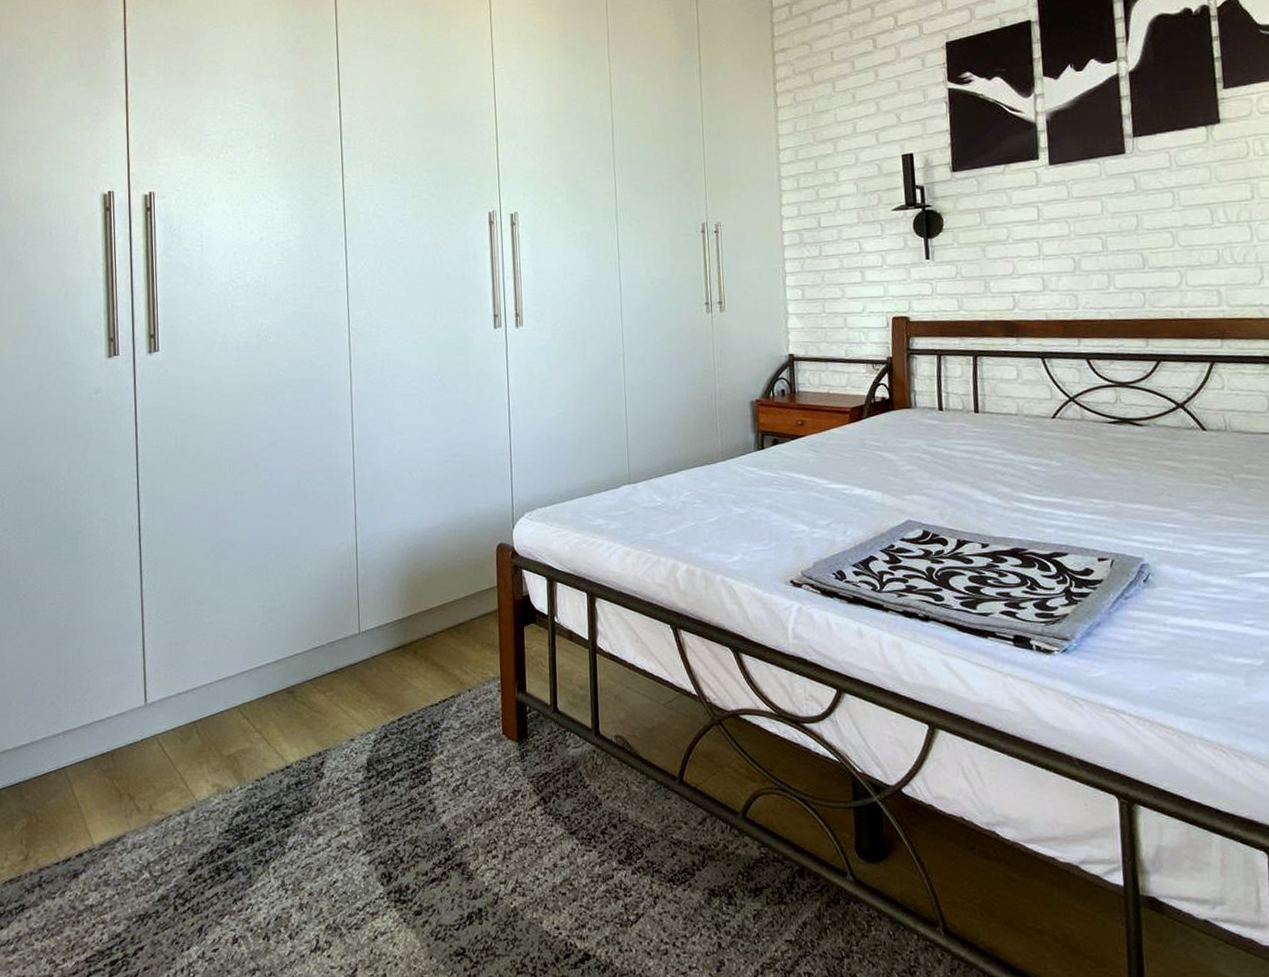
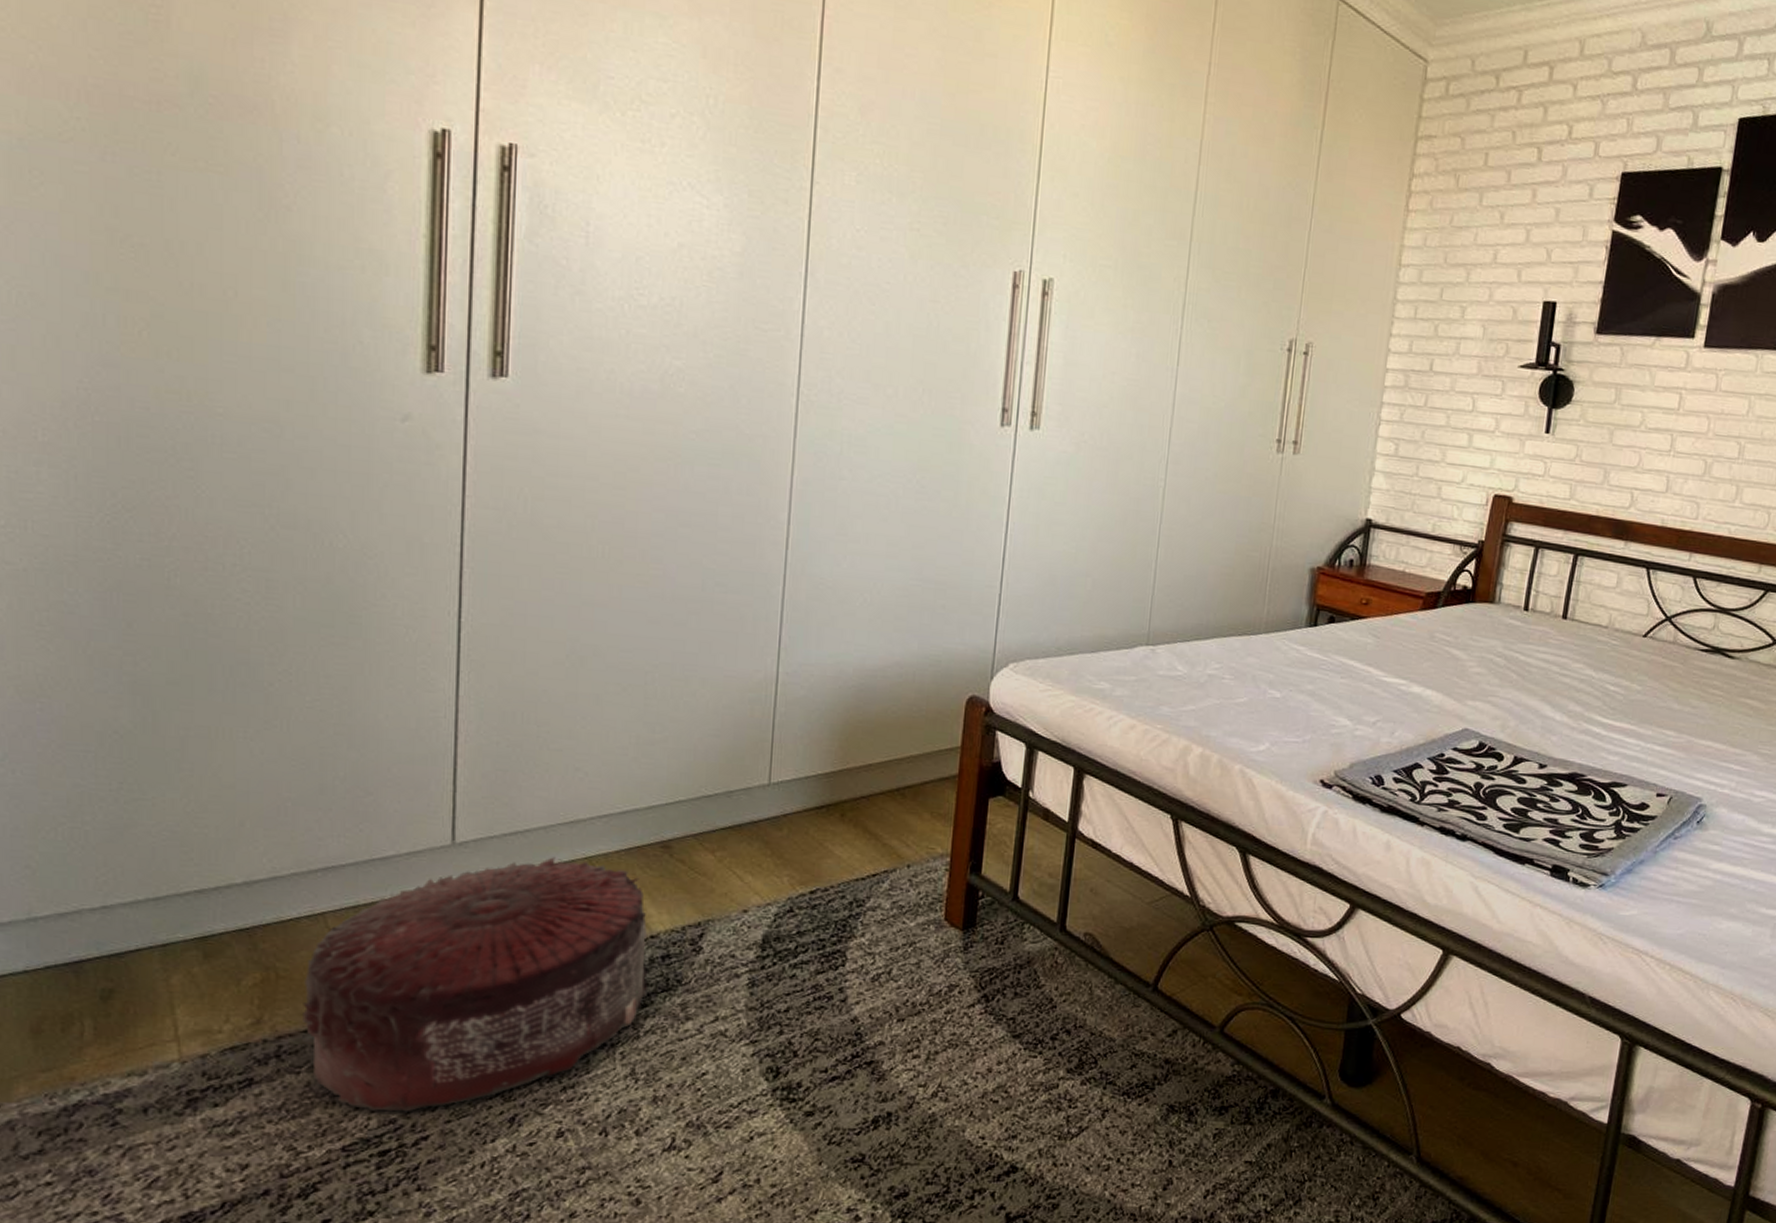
pouf: none [54,708,289,927] -> present [303,857,650,1112]

